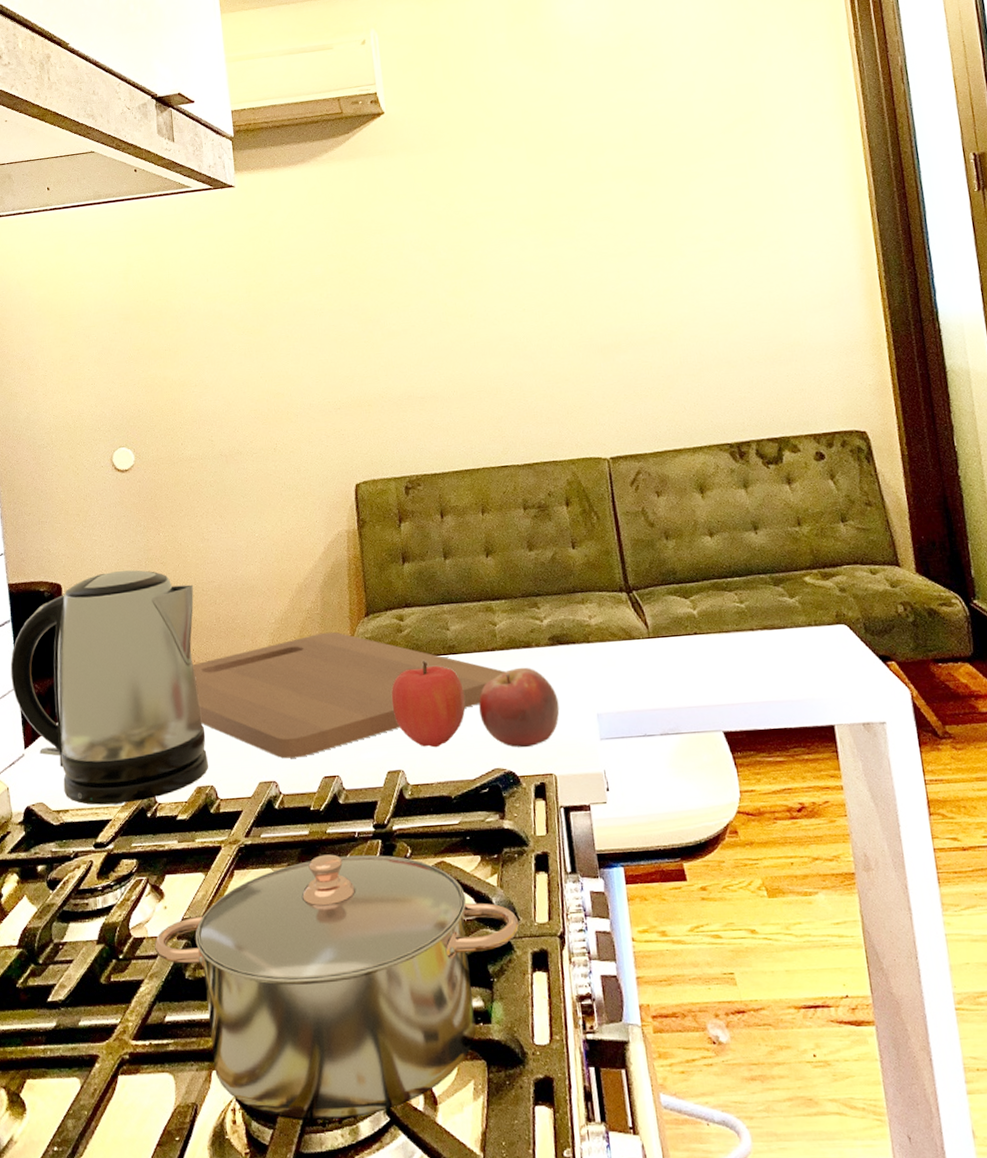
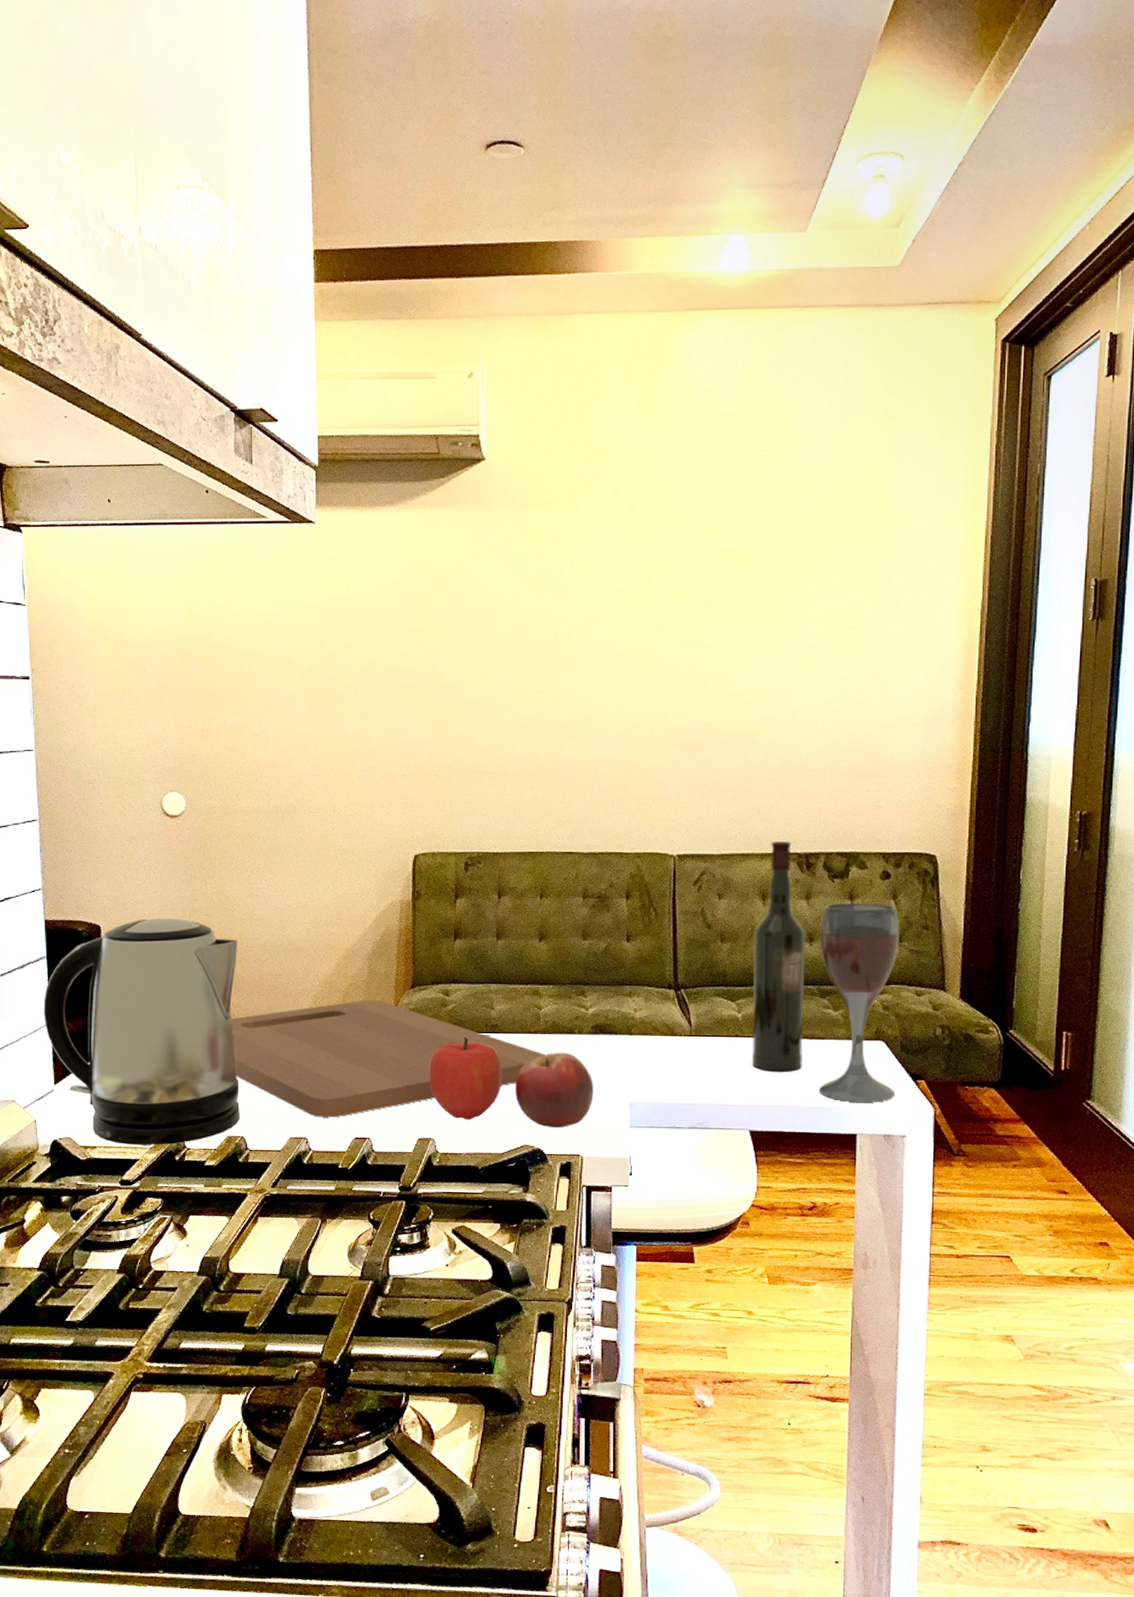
cooking pot: present [154,854,520,1121] -> none [174,1210,530,1446]
wine bottle: none [697,433,767,669] -> present [751,841,806,1073]
cup: none [762,485,867,692] -> present [818,903,899,1102]

